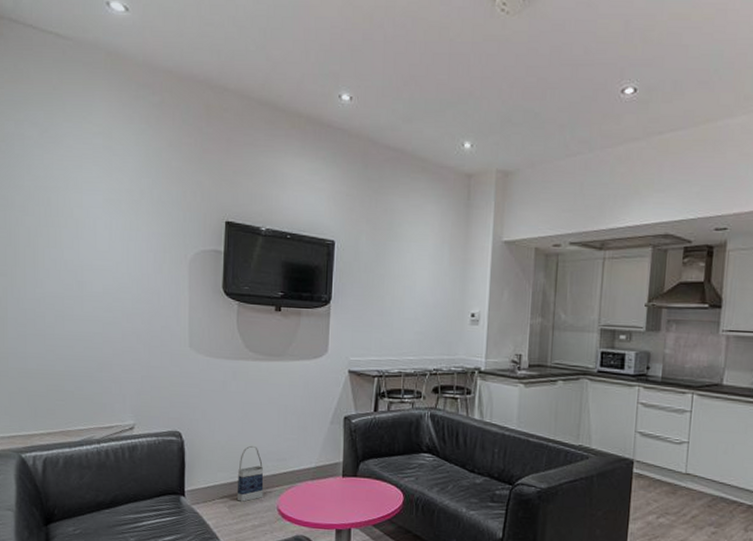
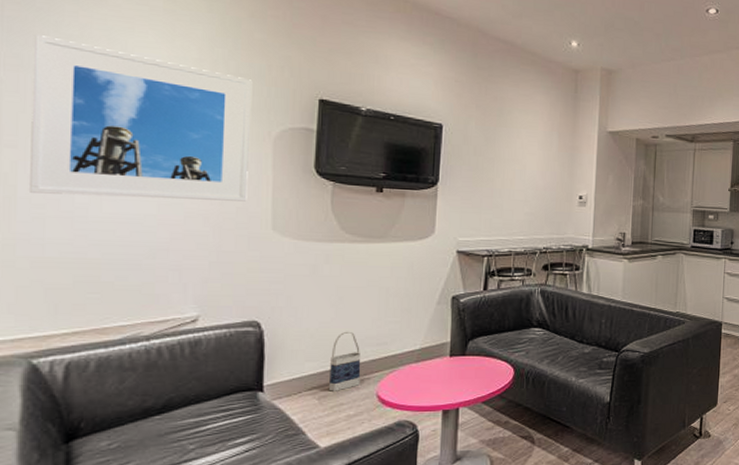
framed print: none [14,178,171,321] -> present [28,35,253,202]

